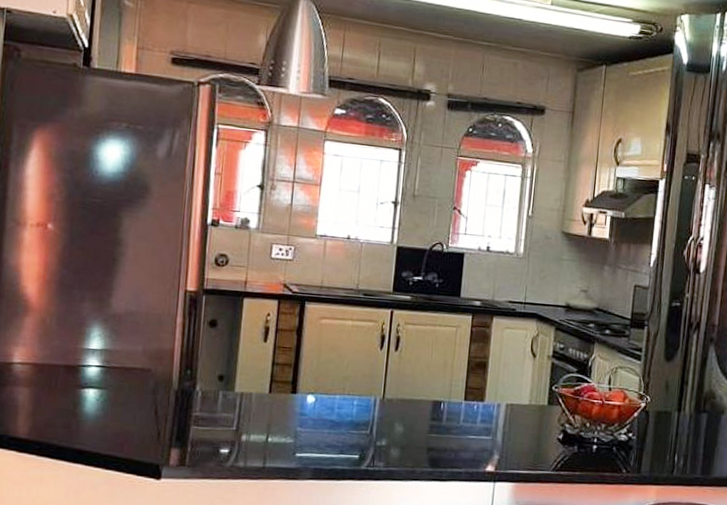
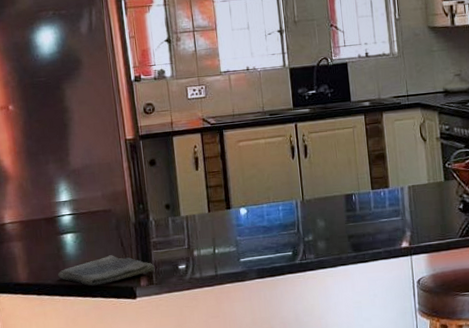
dish towel: none [68,423,192,456] -> present [58,255,156,286]

